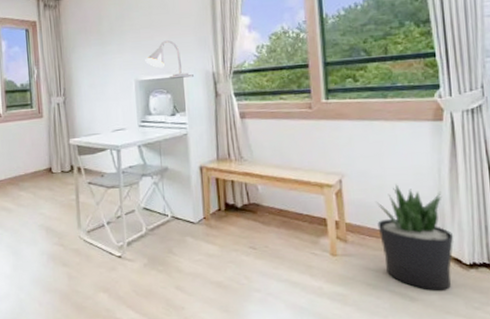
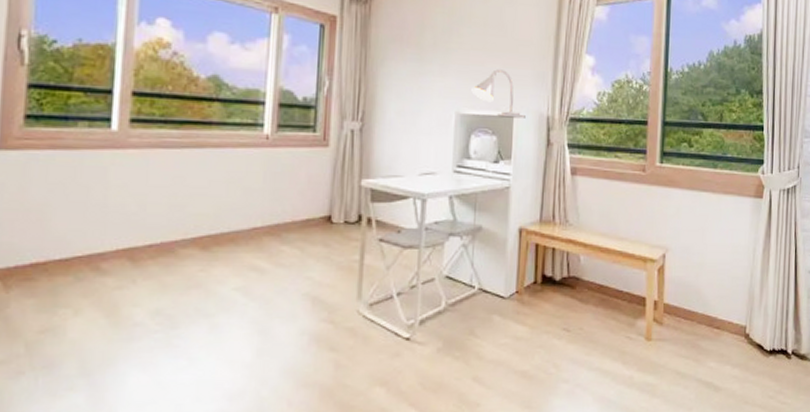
planter: present [376,184,454,290] -> none [693,263,760,379]

